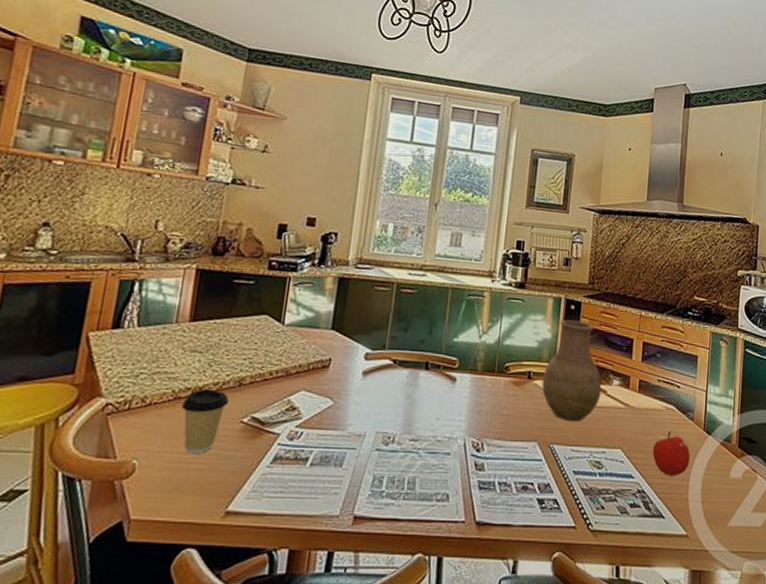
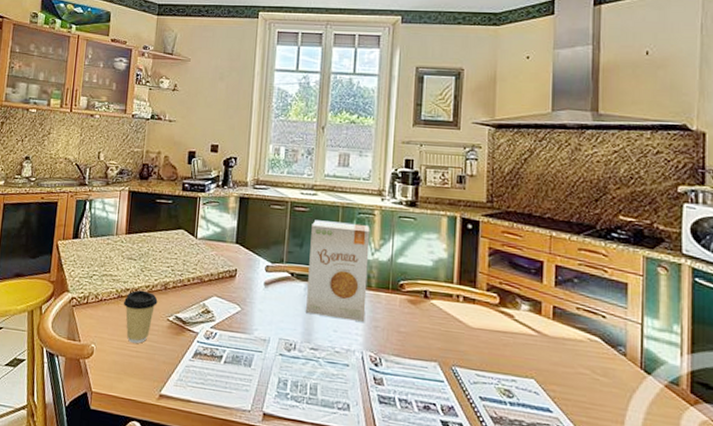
food box: none [408,302,479,407] -> present [306,220,370,322]
vase: present [542,319,602,422] -> none [439,239,508,346]
fruit: present [652,430,690,476] -> none [574,365,624,417]

